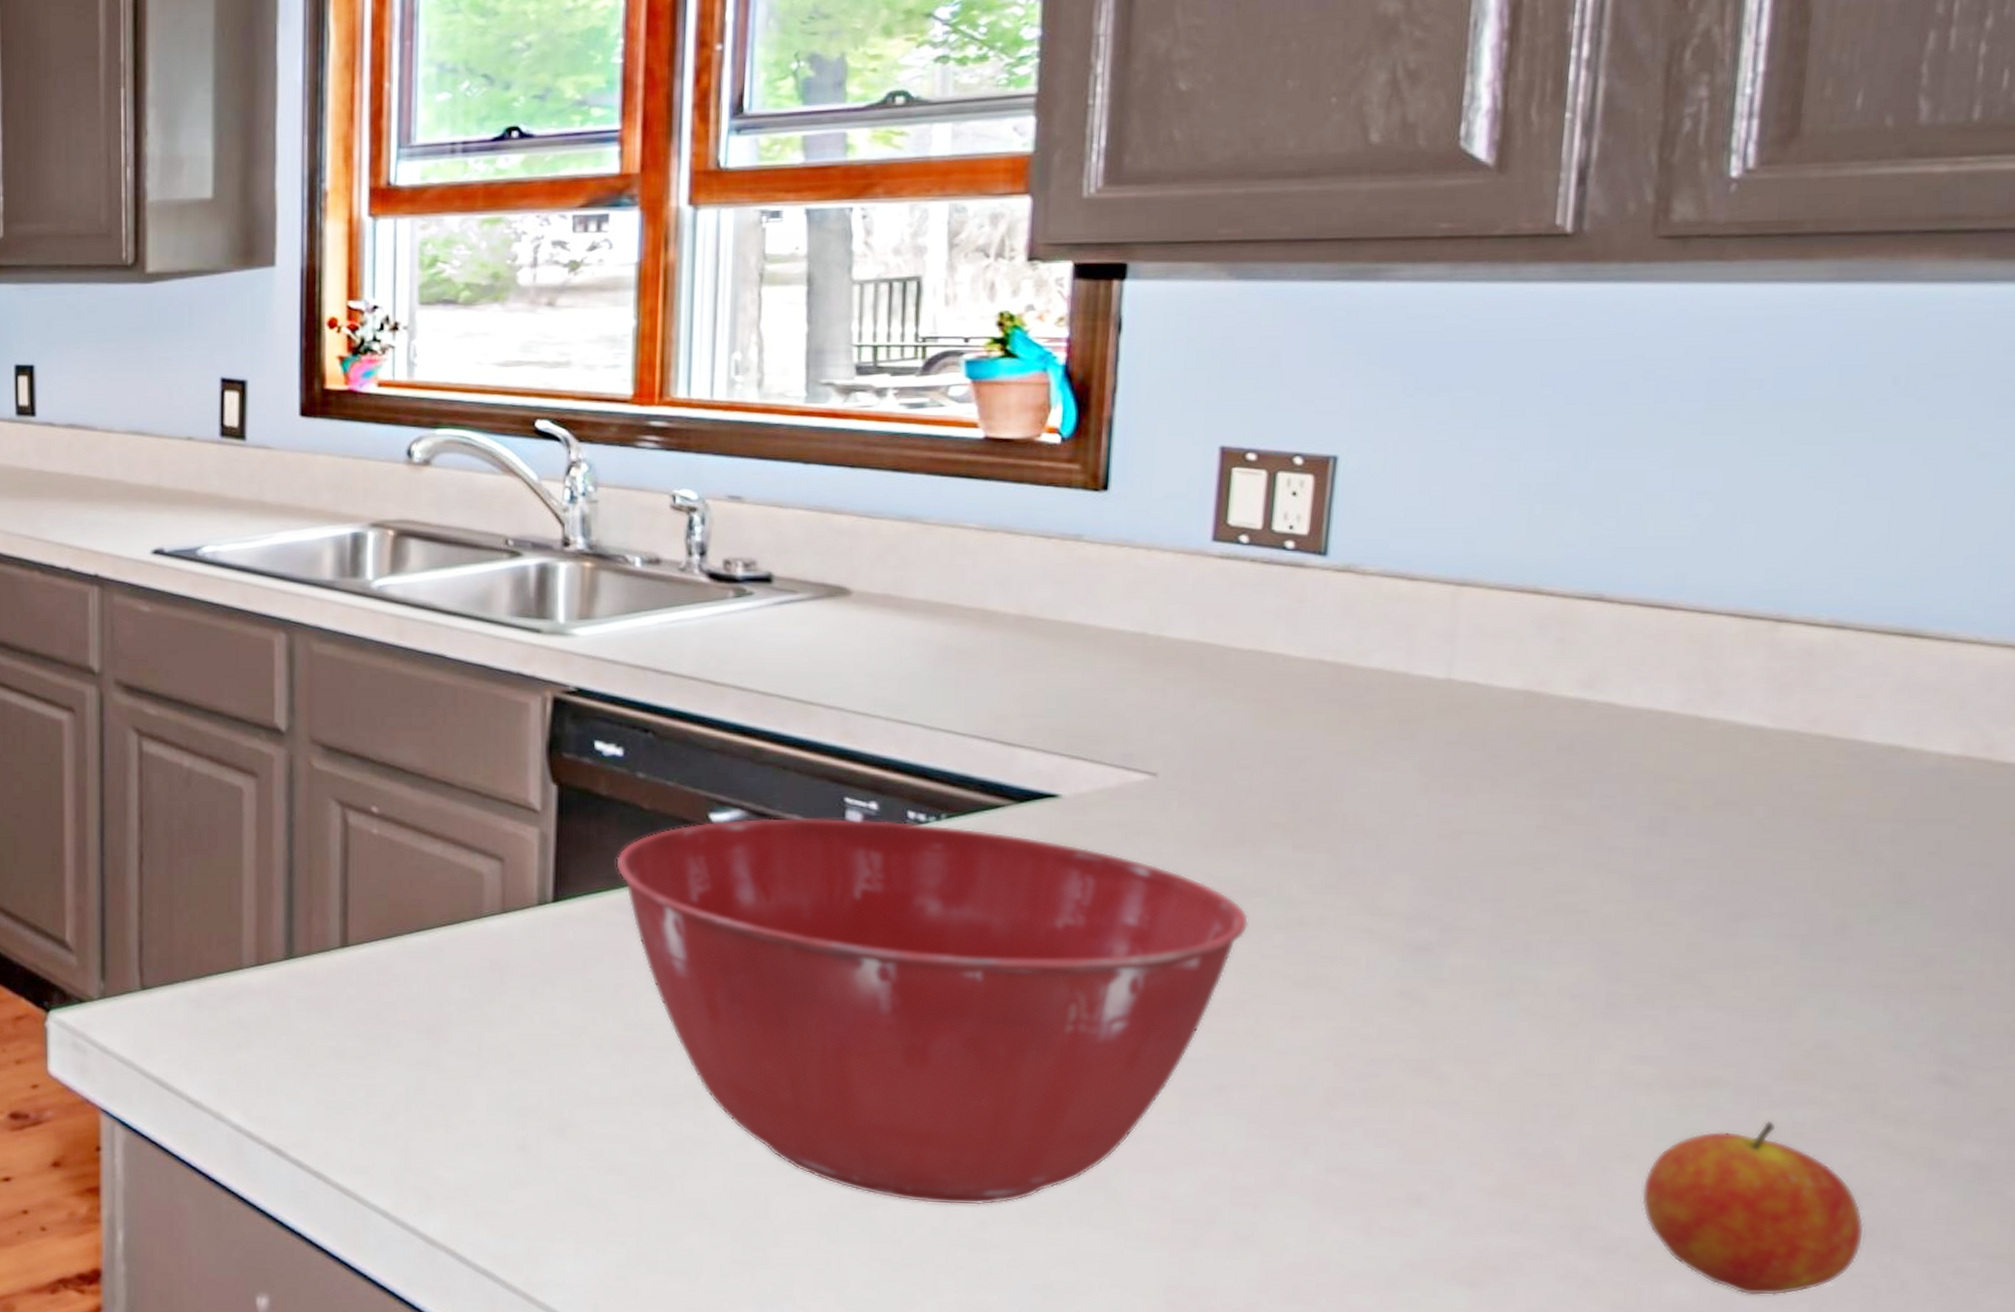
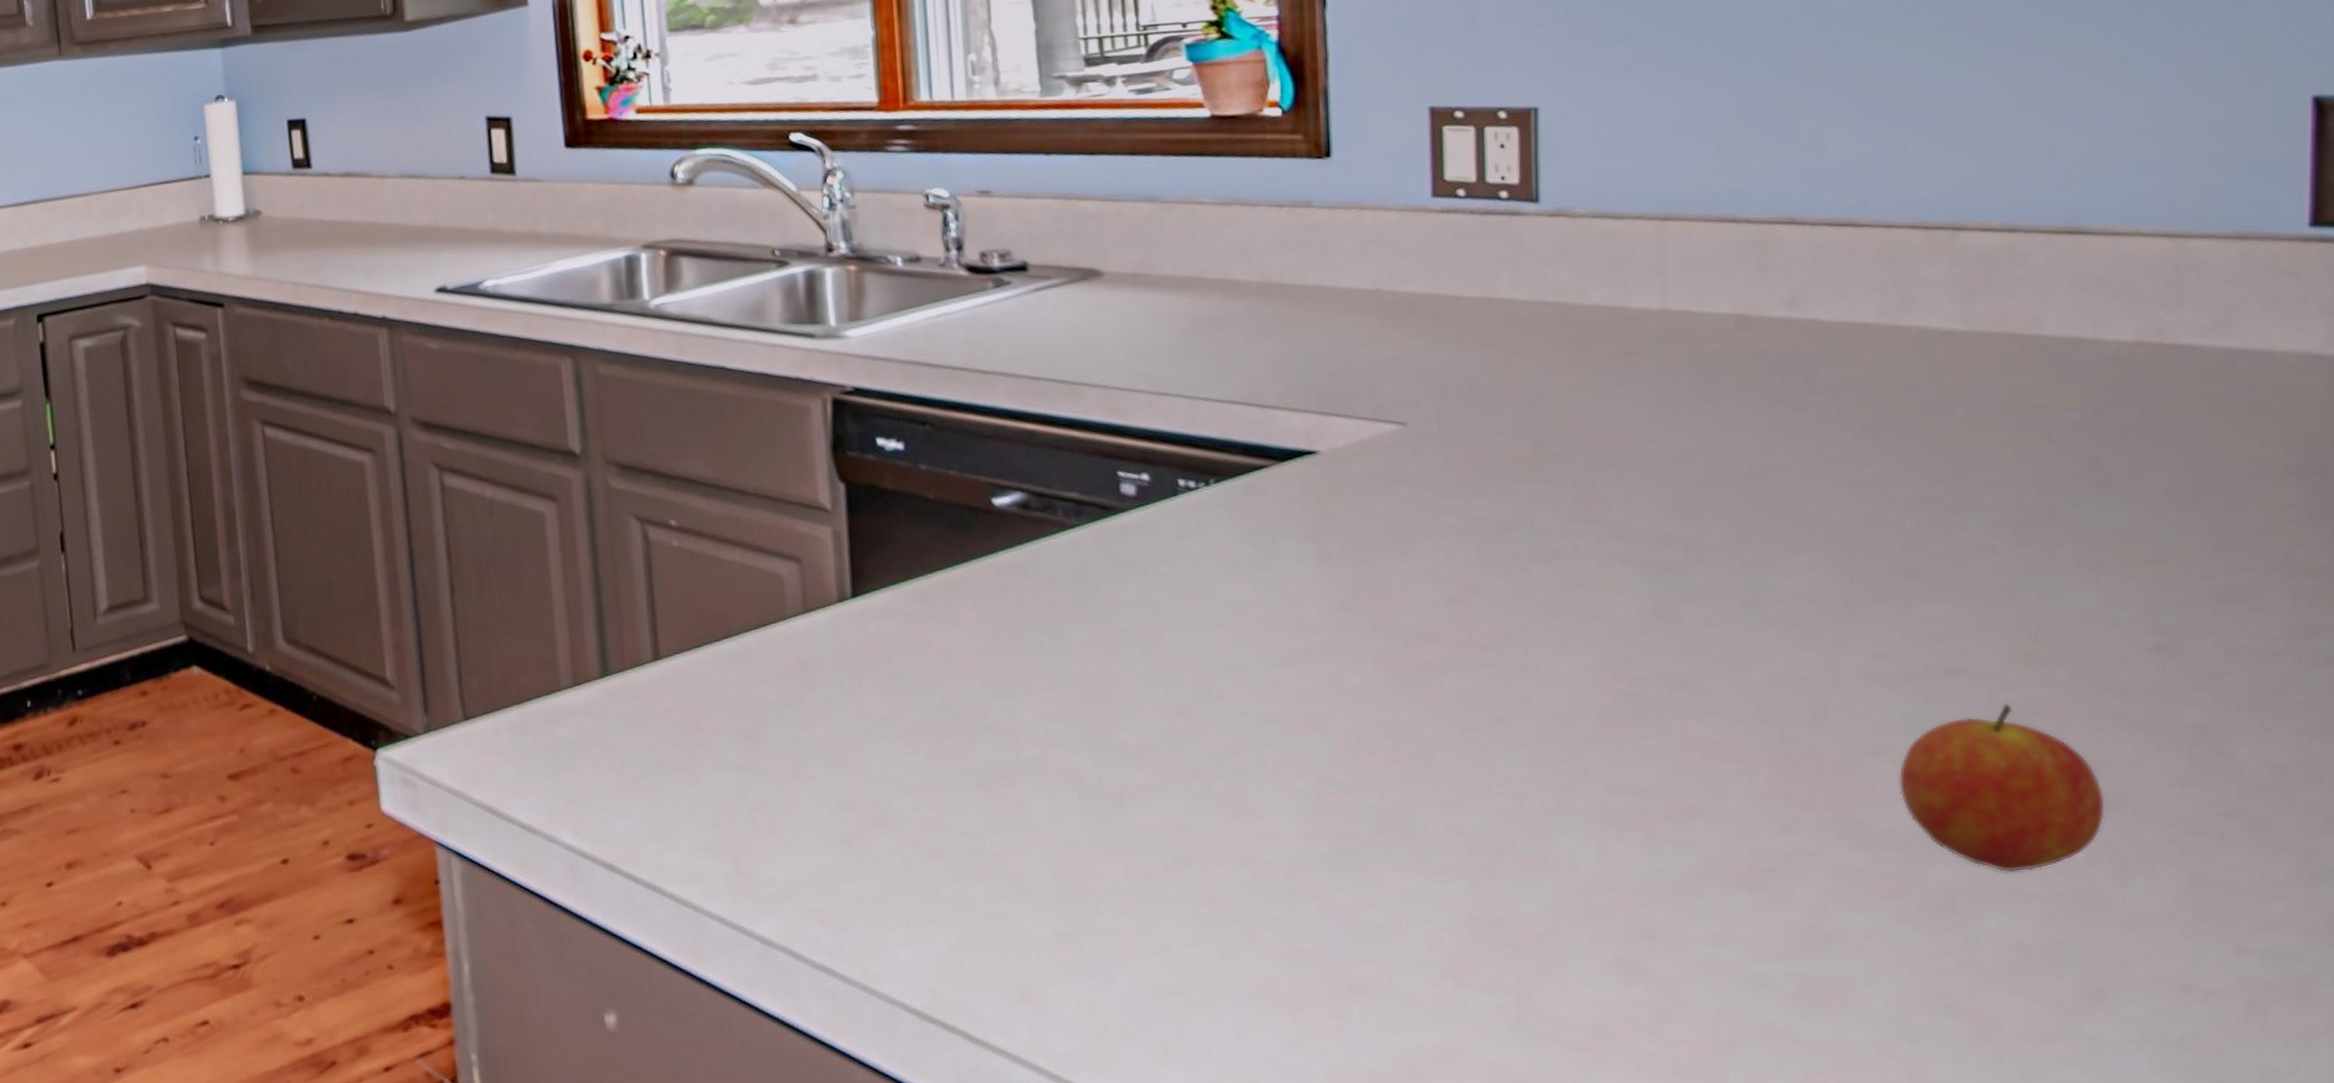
mixing bowl: present [616,817,1250,1206] -> none [908,489,1508,859]

